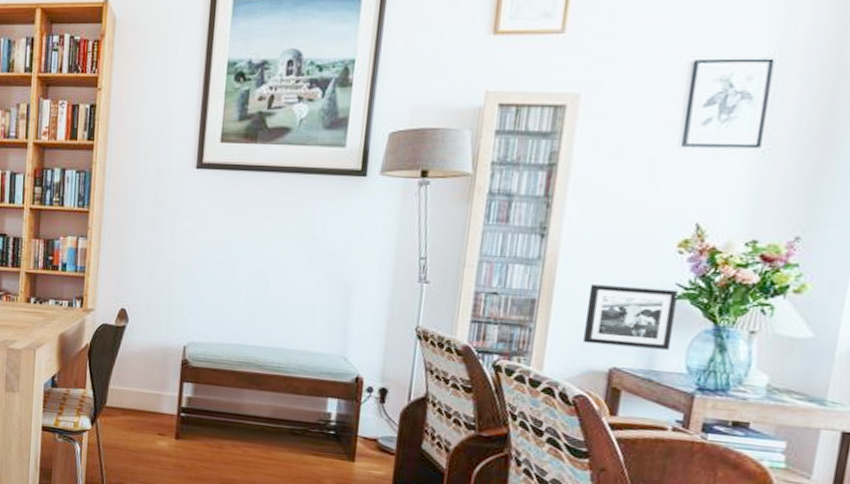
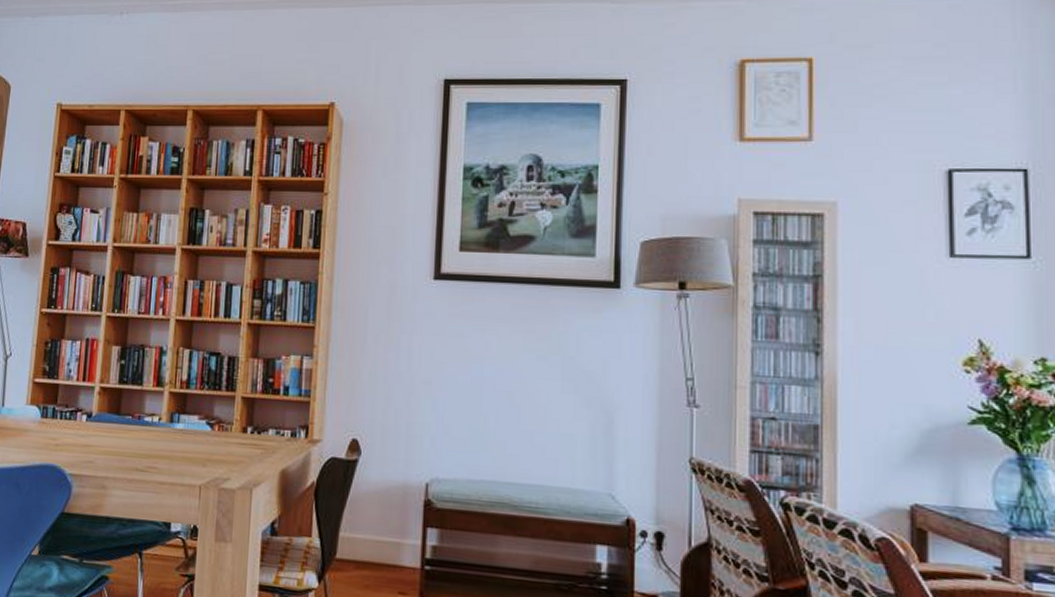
picture frame: present [582,284,678,350] -> none [876,408,974,483]

